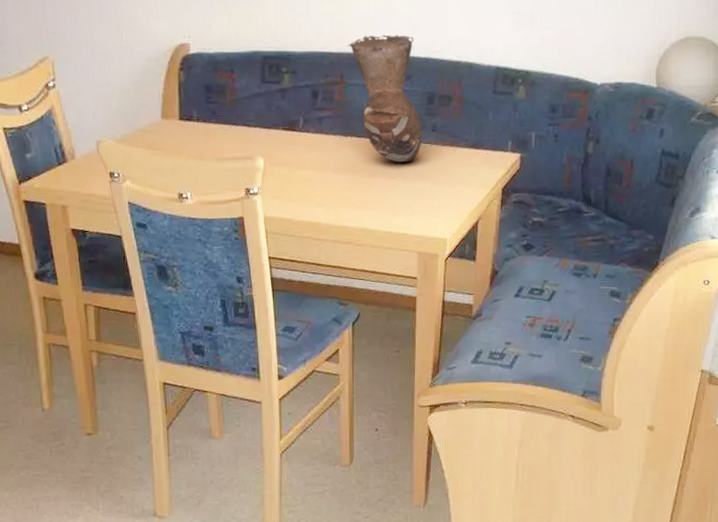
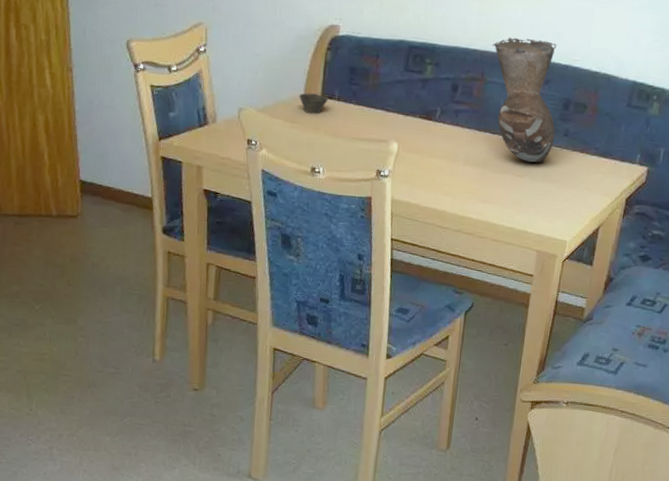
cup: none [156,117,187,139] -> present [299,93,328,115]

